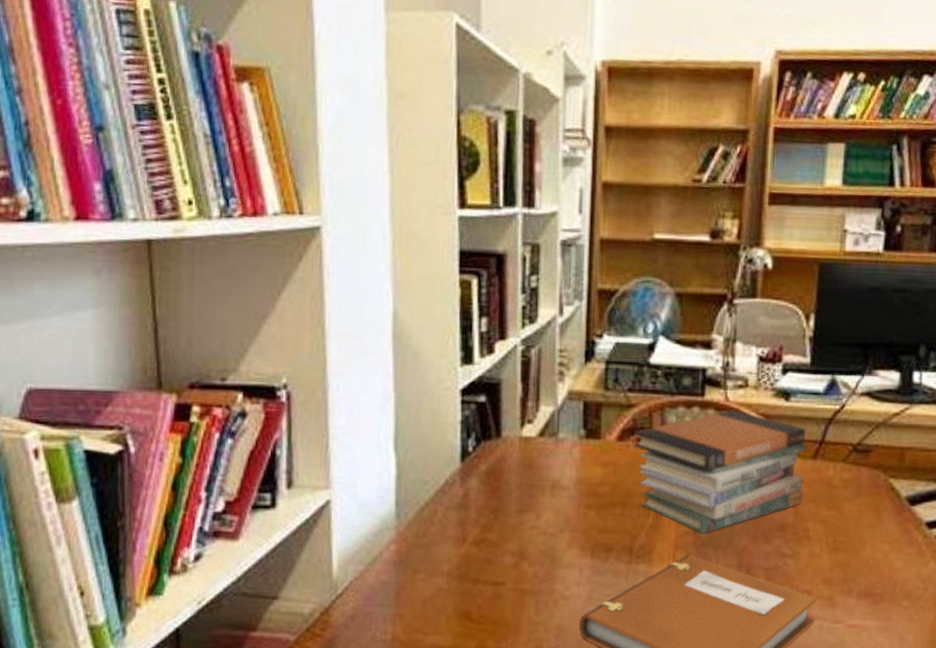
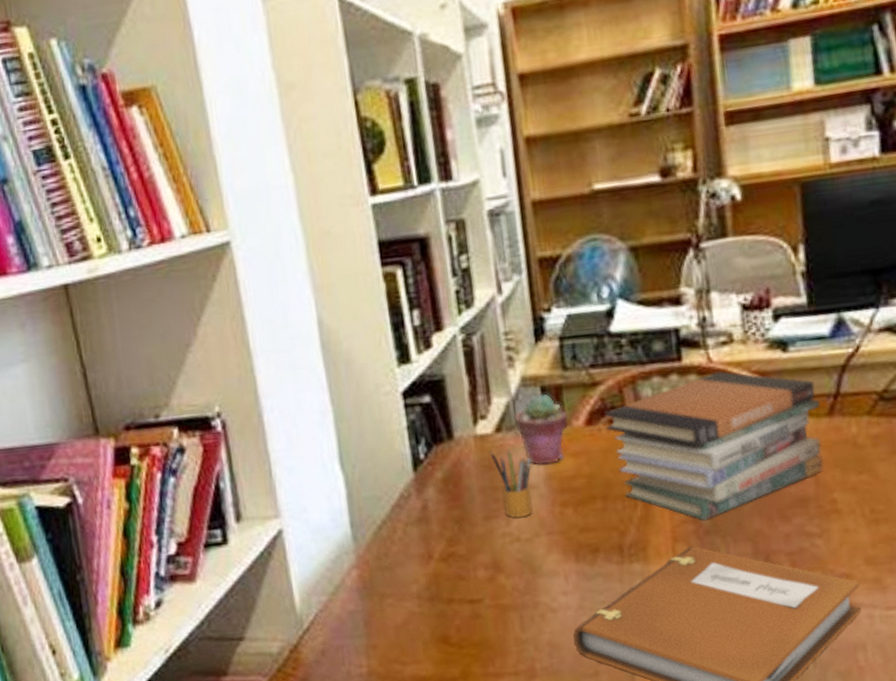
pencil box: none [531,452,566,514] -> present [490,449,533,518]
potted succulent: none [557,408,603,470] -> present [515,393,568,465]

